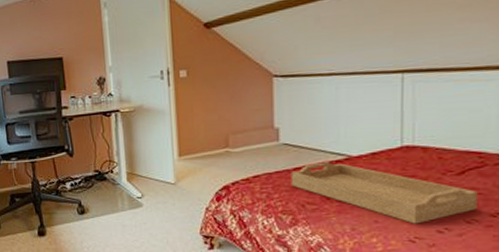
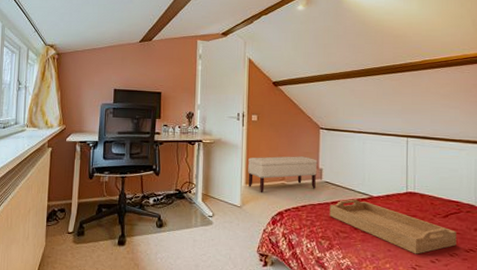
bench: none [179,115,272,166] -> present [248,156,317,193]

